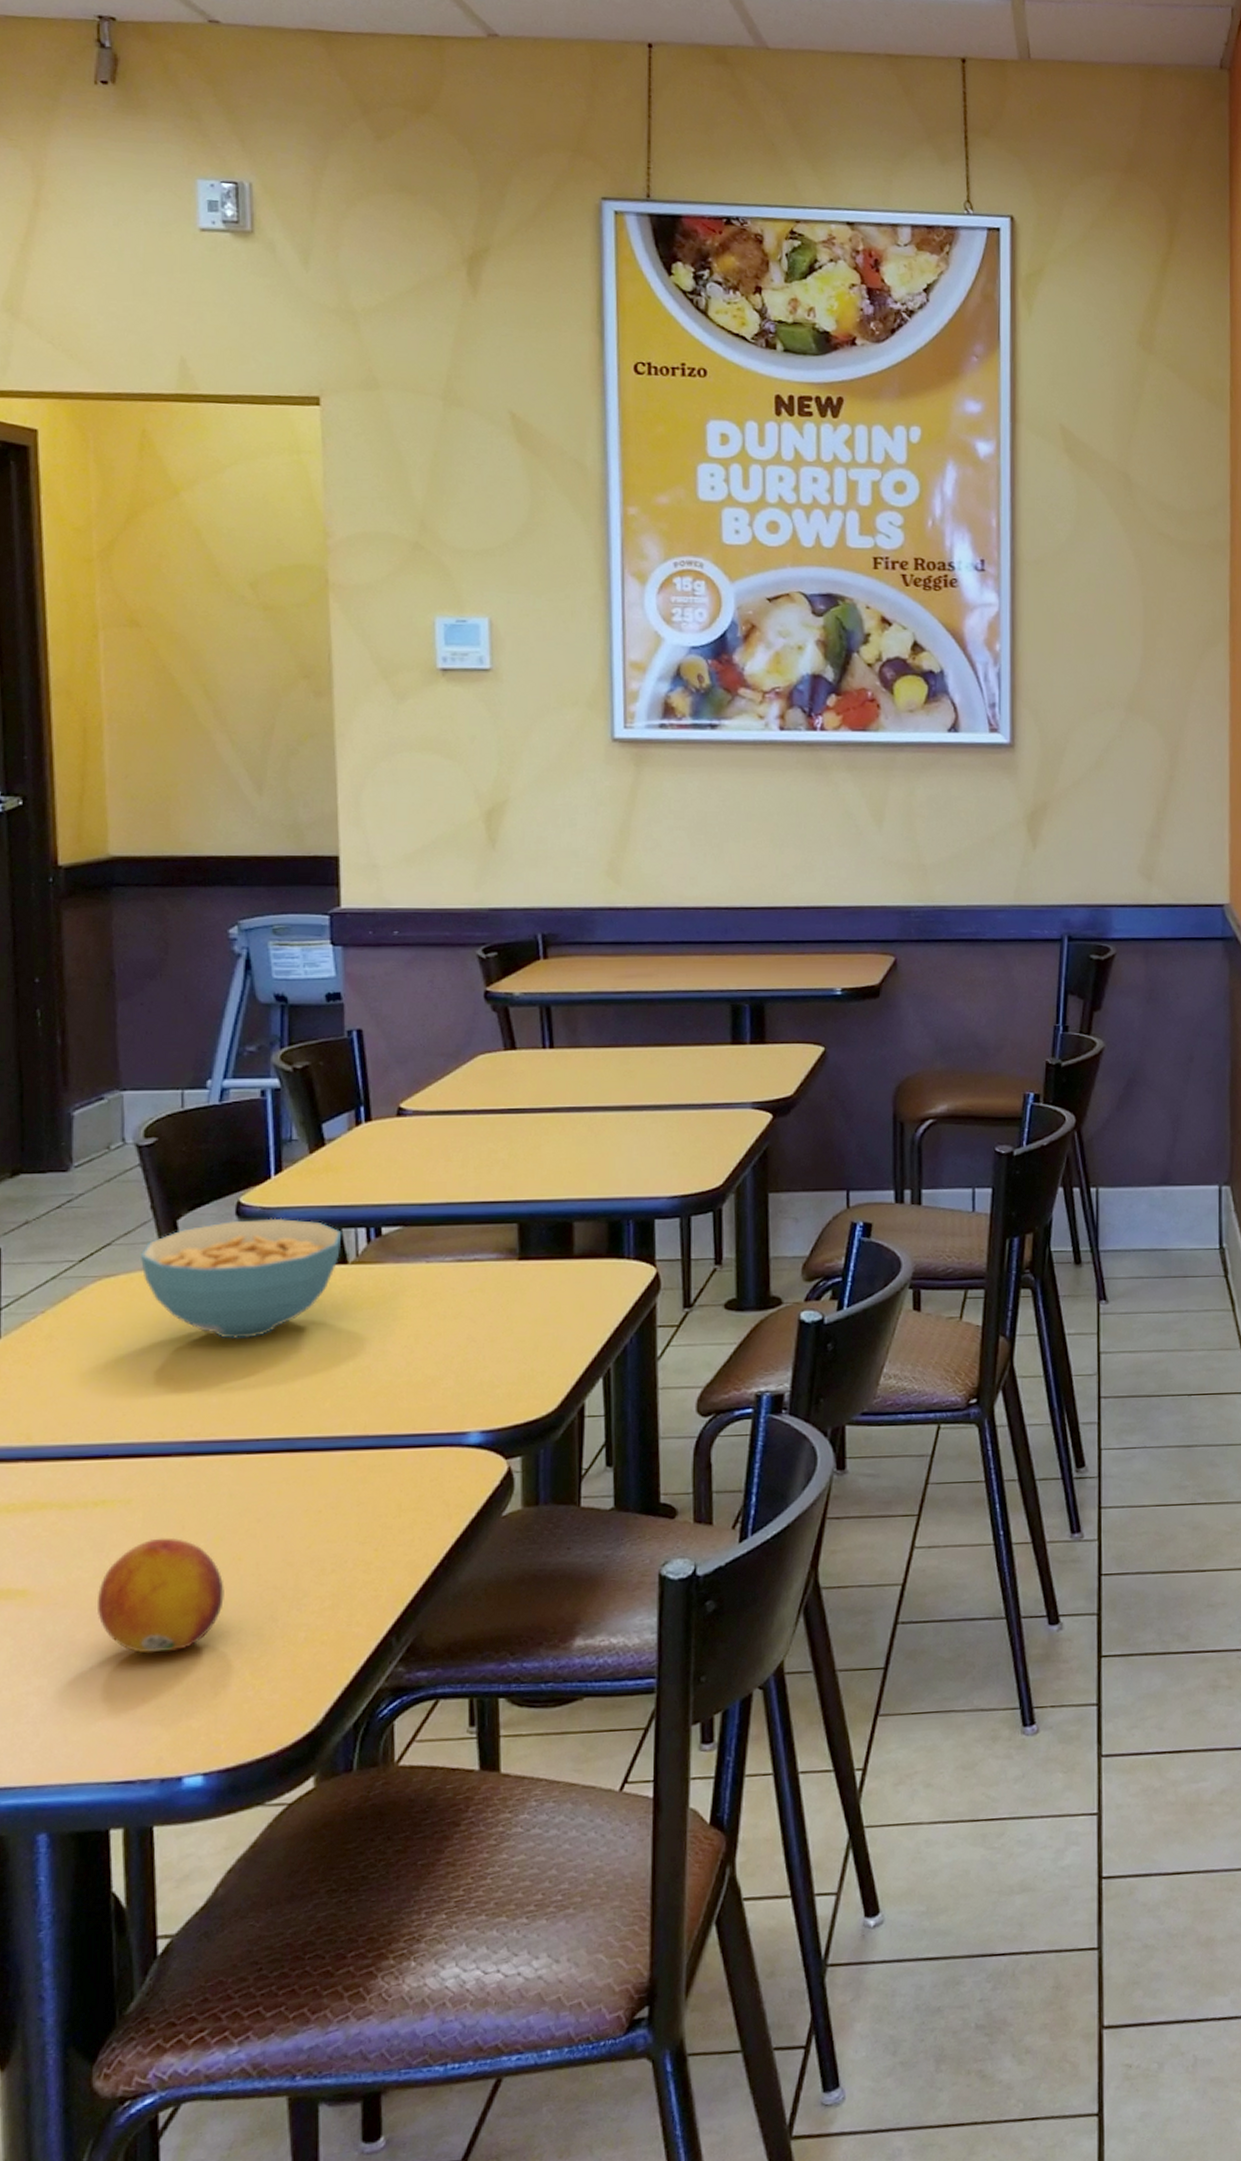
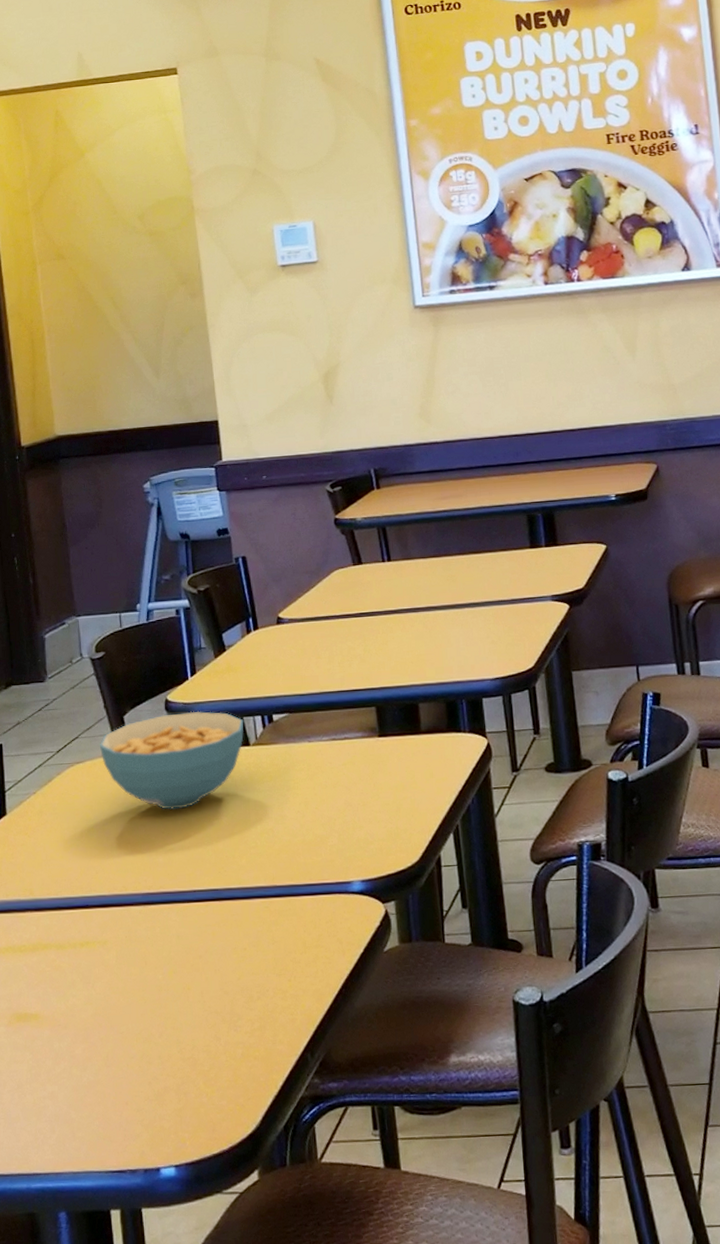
fruit: present [96,1537,224,1654] -> none [88,971,180,1066]

